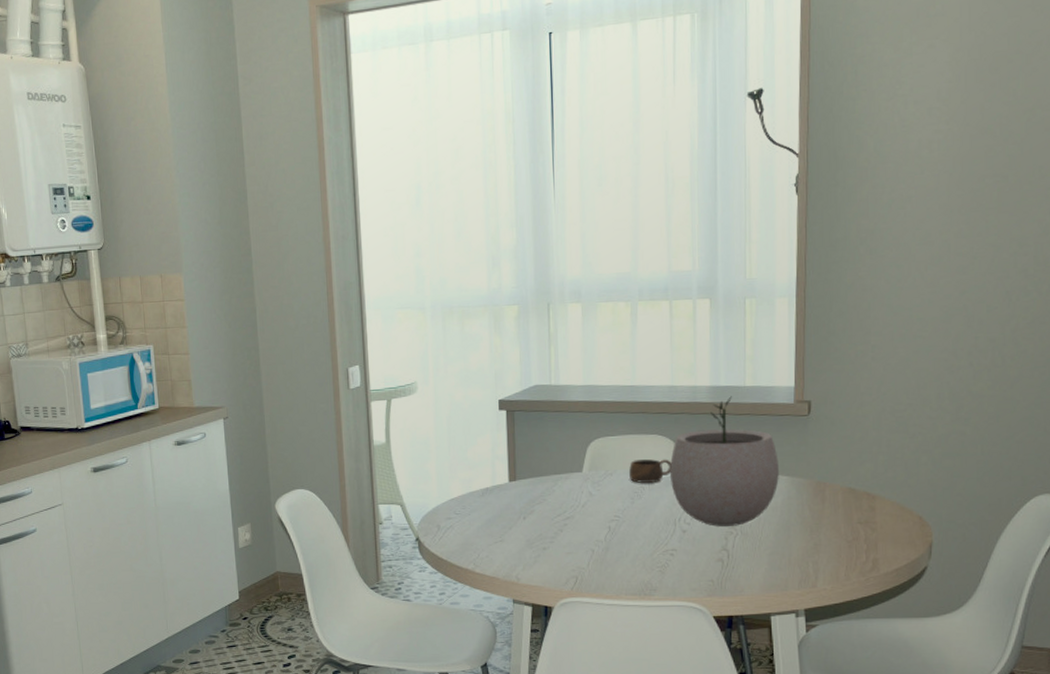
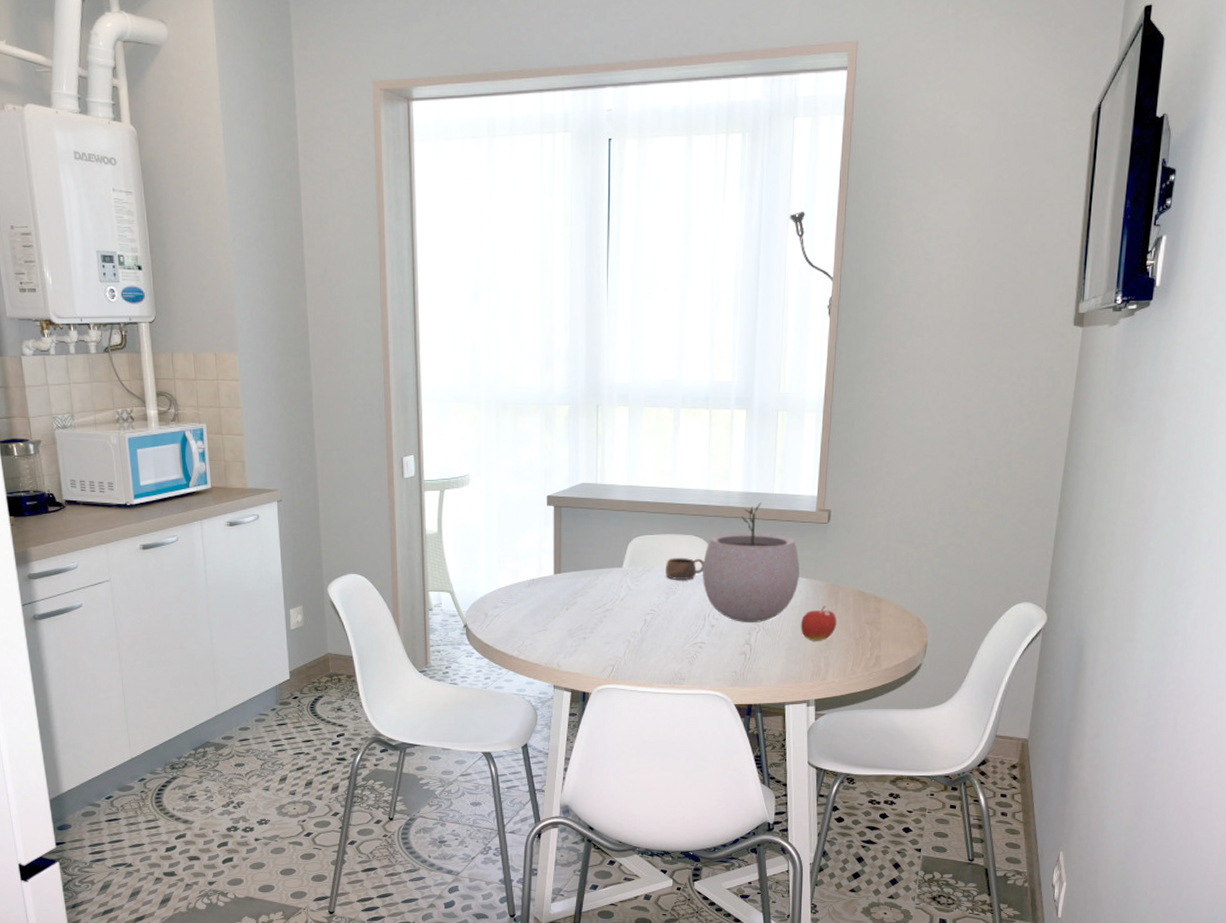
fruit: none [783,505,826,545] -> present [800,606,837,641]

